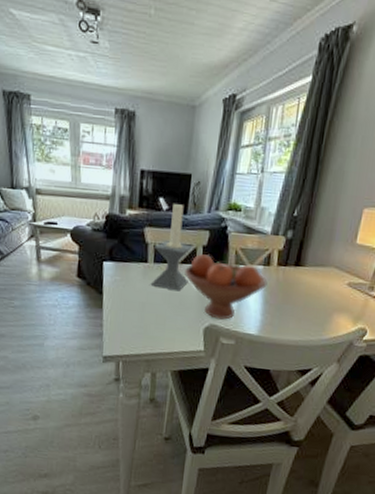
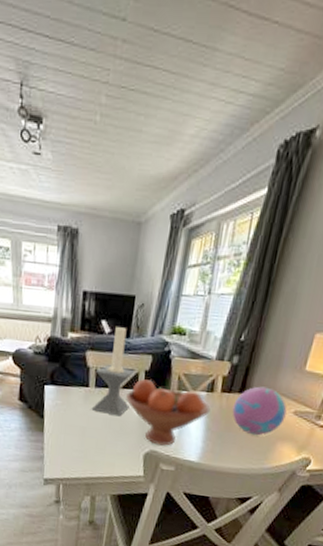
decorative ball: none [288,259,341,307] -> present [232,386,287,435]

